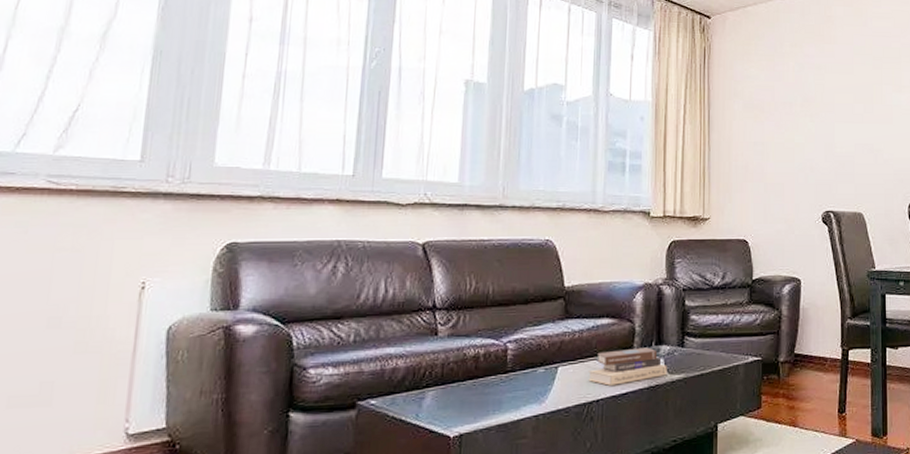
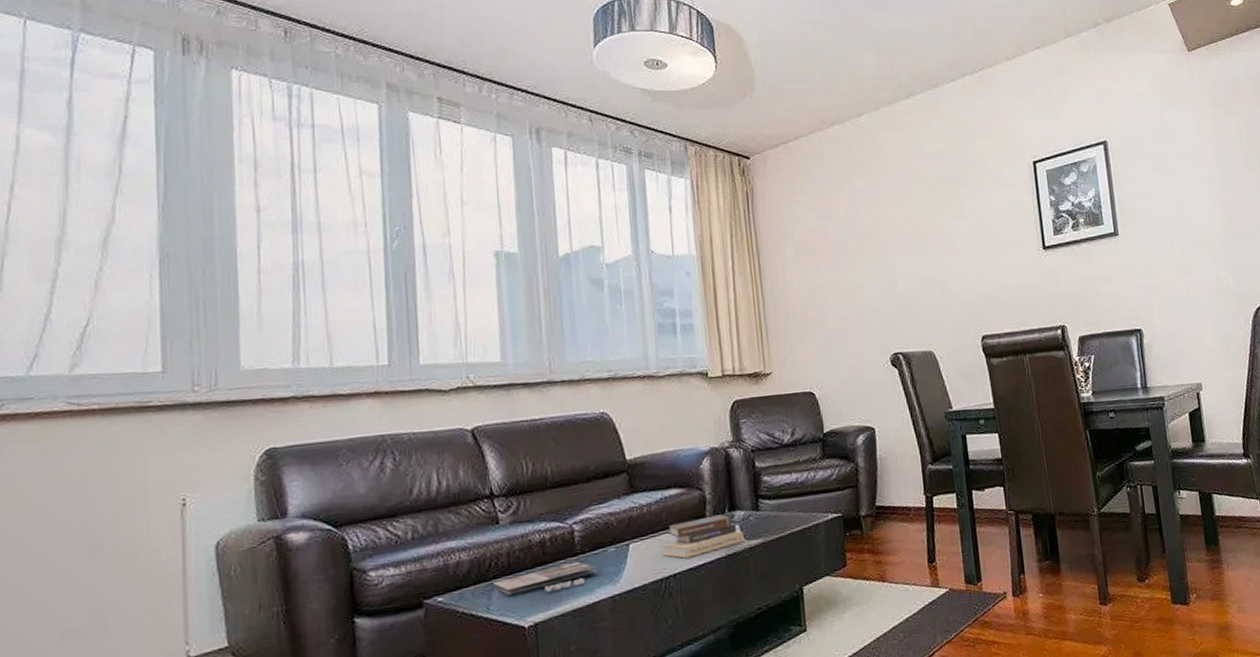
magazine: none [425,379,526,405] -> present [493,561,598,595]

